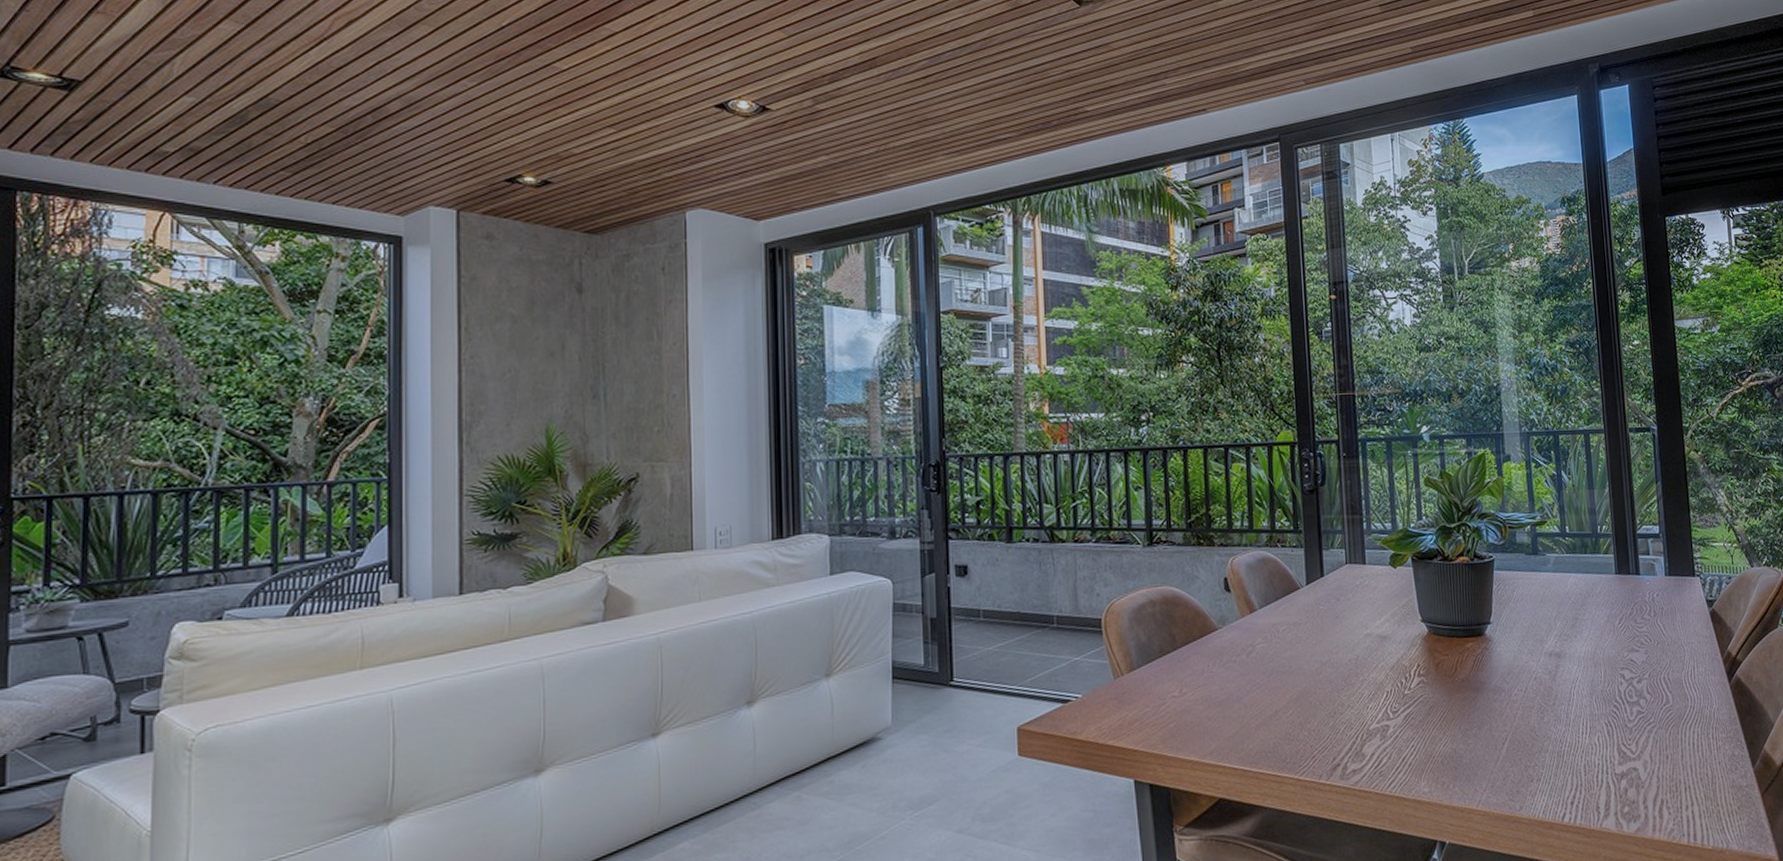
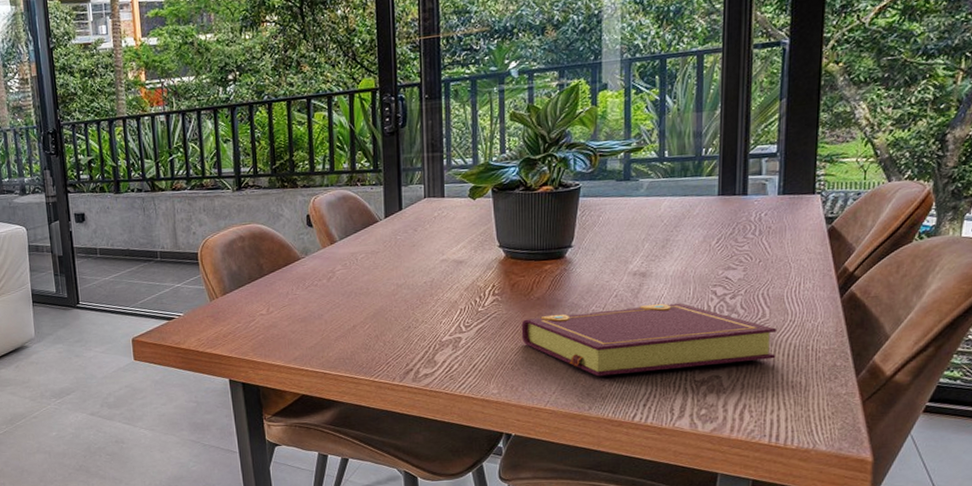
book: none [1448,686,1683,771] -> present [521,303,777,377]

